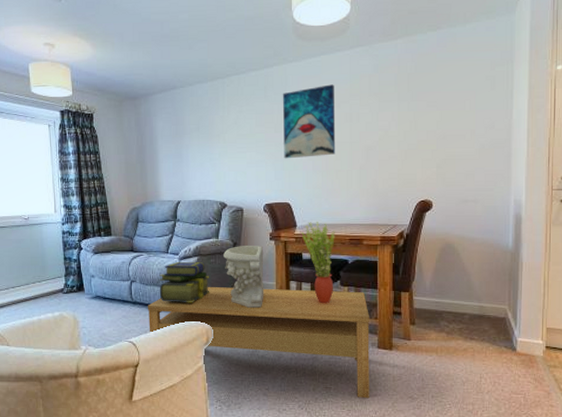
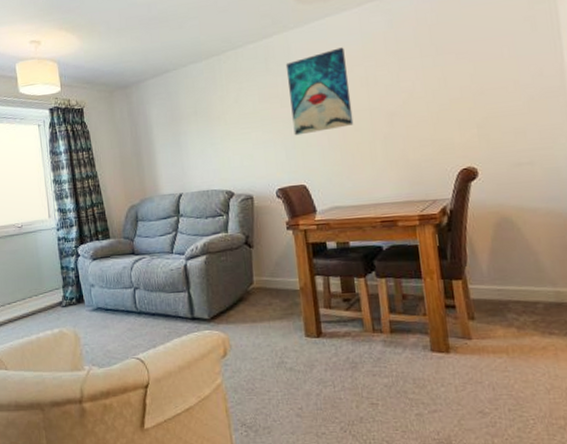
coffee table: present [147,286,369,399] -> none [154,283,428,416]
stack of books: present [159,261,210,303] -> none [165,261,224,310]
decorative bowl: present [223,246,264,308] -> none [235,237,287,311]
potted plant: present [301,222,336,304] -> none [322,204,368,301]

